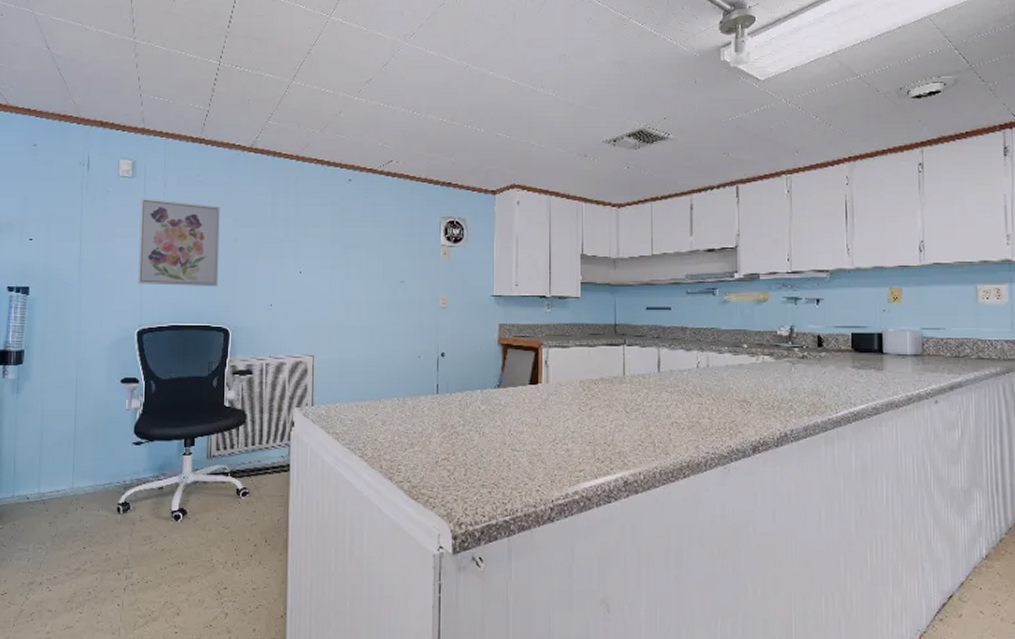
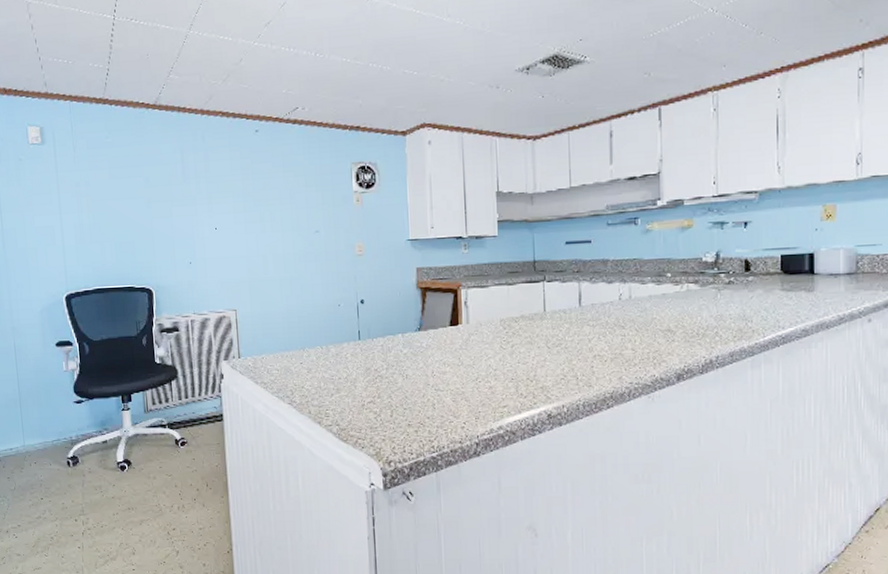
wall art: present [138,198,220,287] -> none [53,164,137,251]

